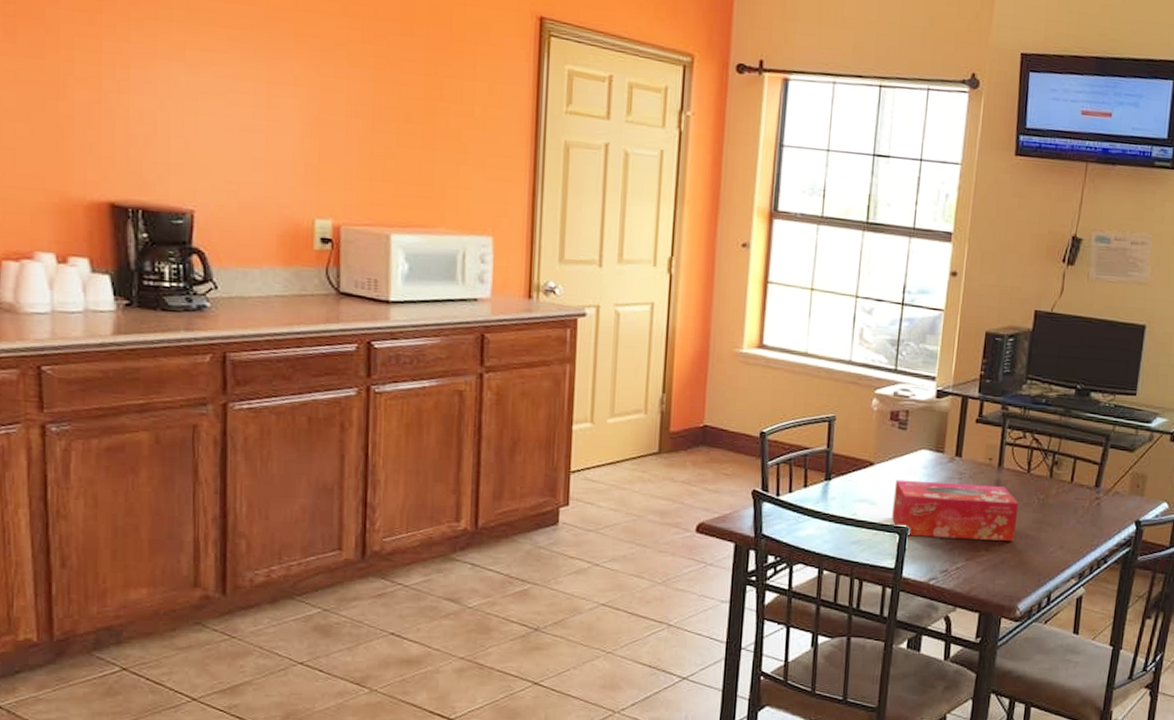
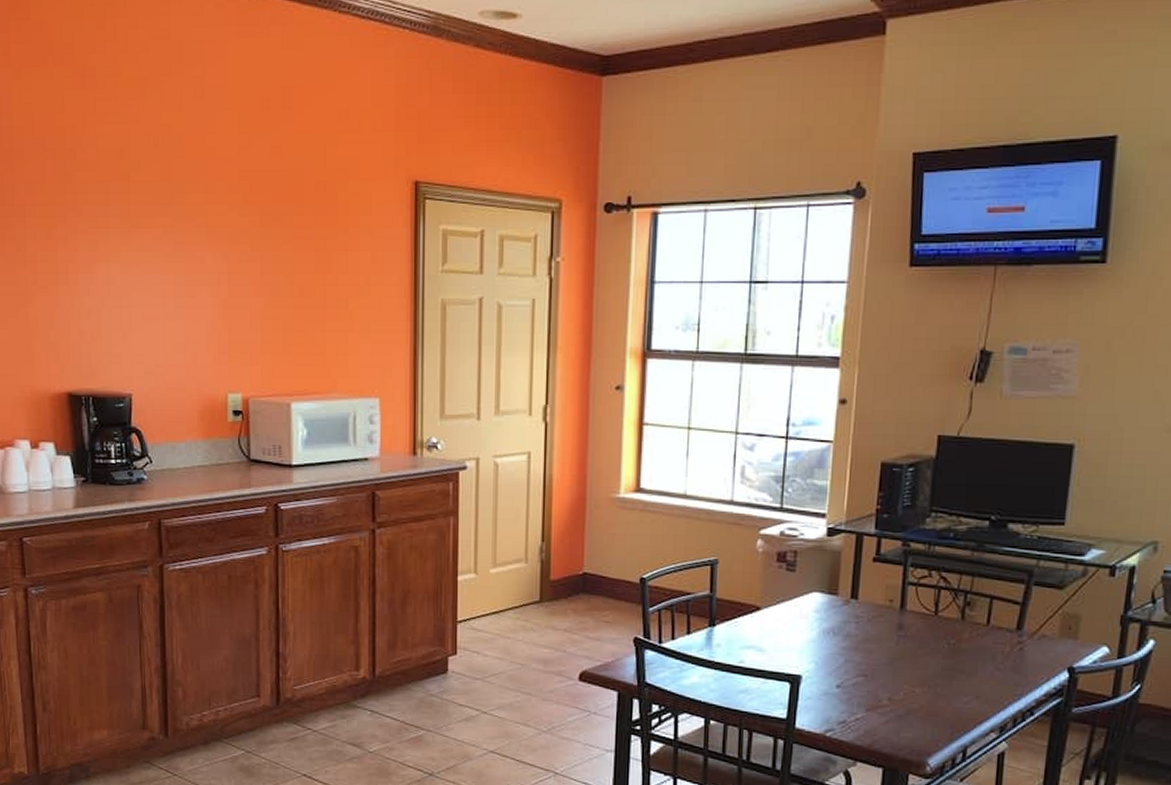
tissue box: present [892,479,1019,541] -> none [782,624,926,690]

